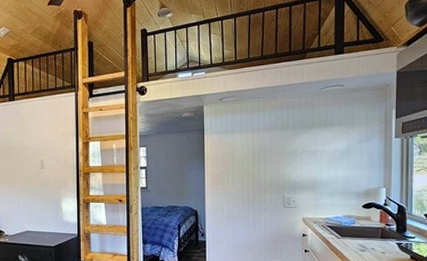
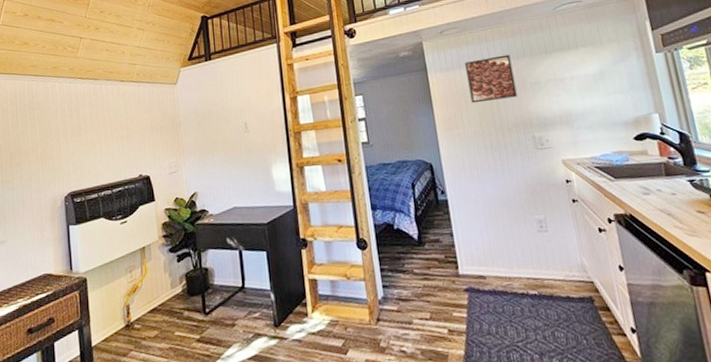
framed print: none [237,125,276,164] -> present [465,54,518,104]

